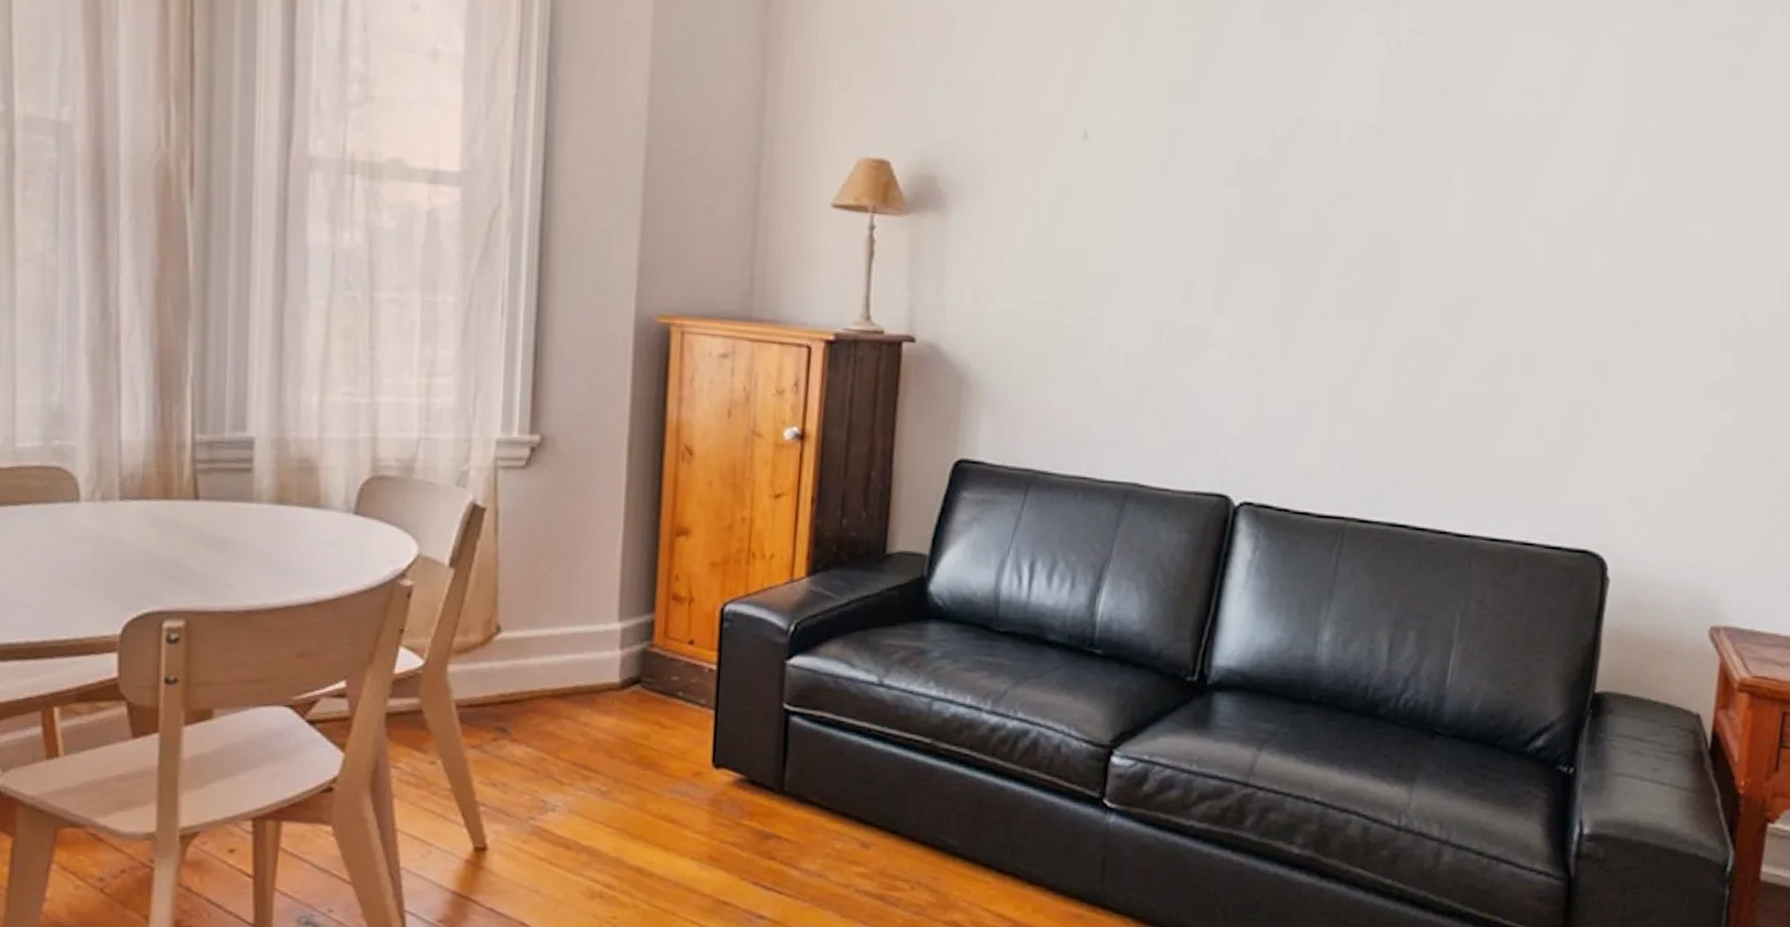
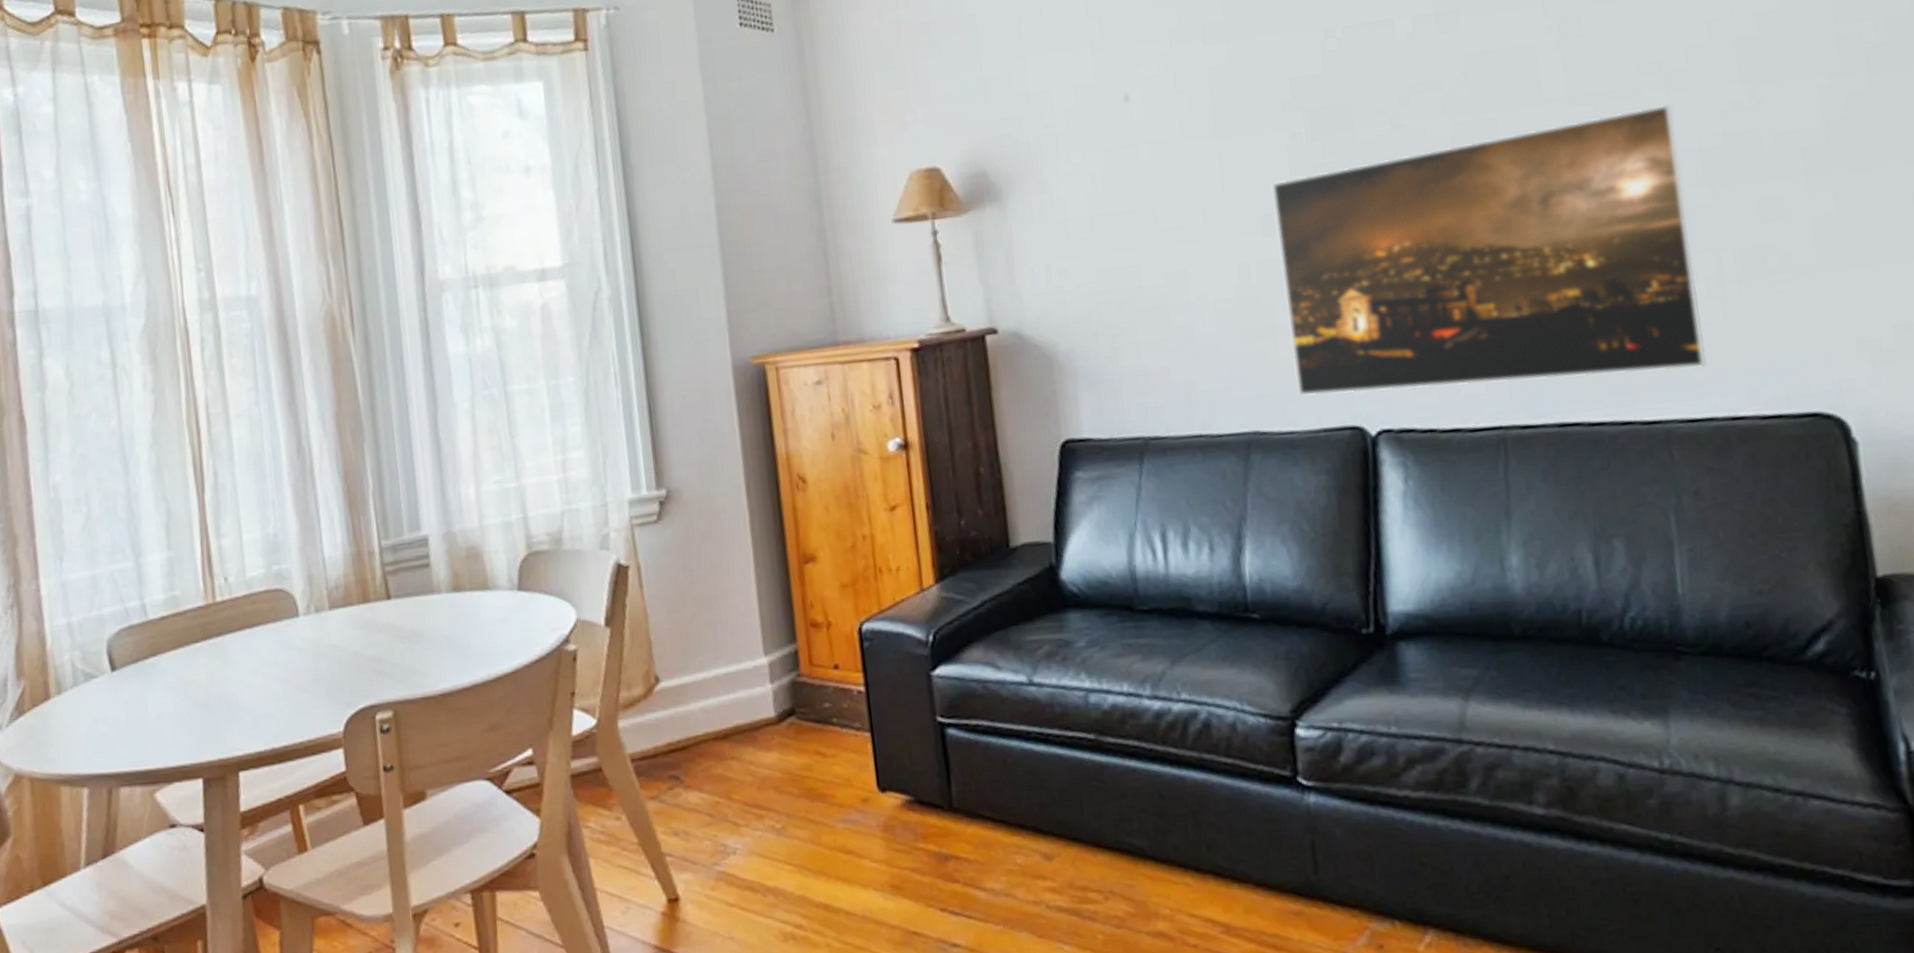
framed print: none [1181,251,1545,495] -> present [1272,104,1706,396]

